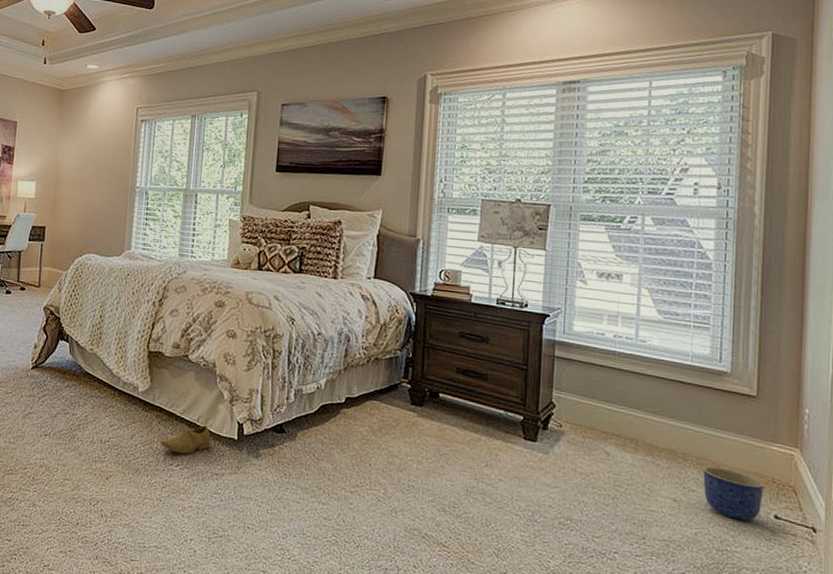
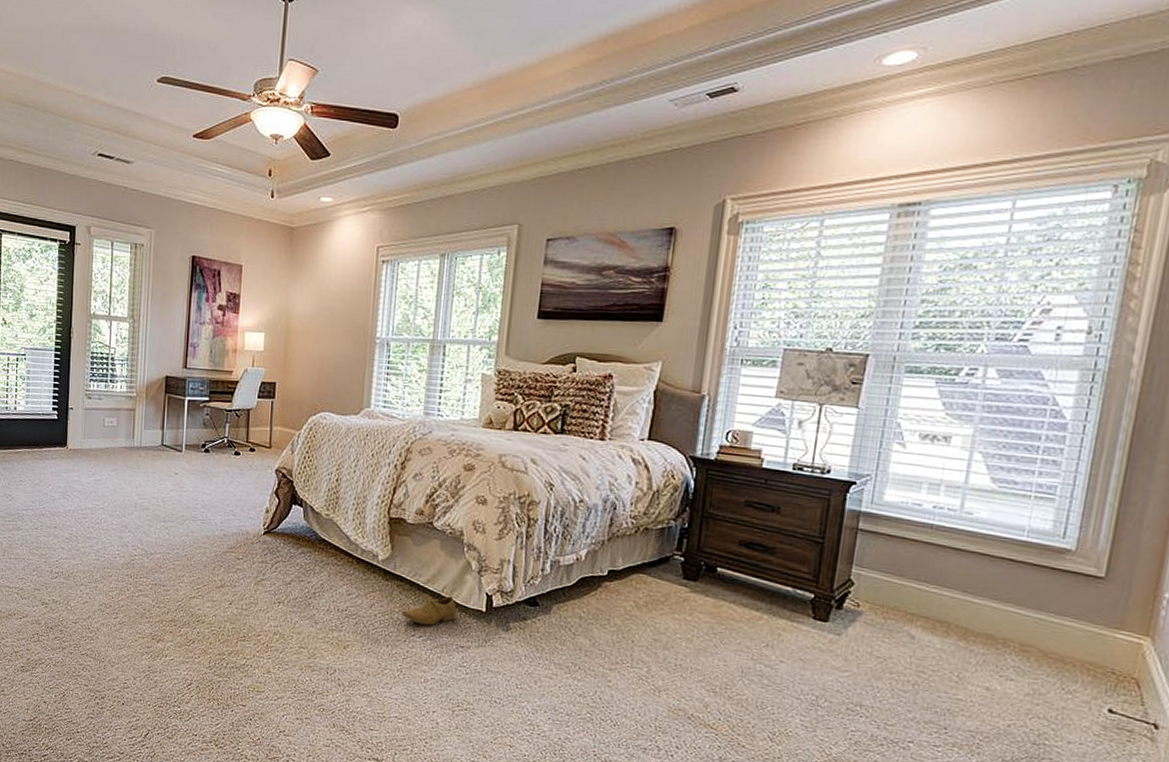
planter: present [703,466,764,521] -> none [1024,653,1101,714]

